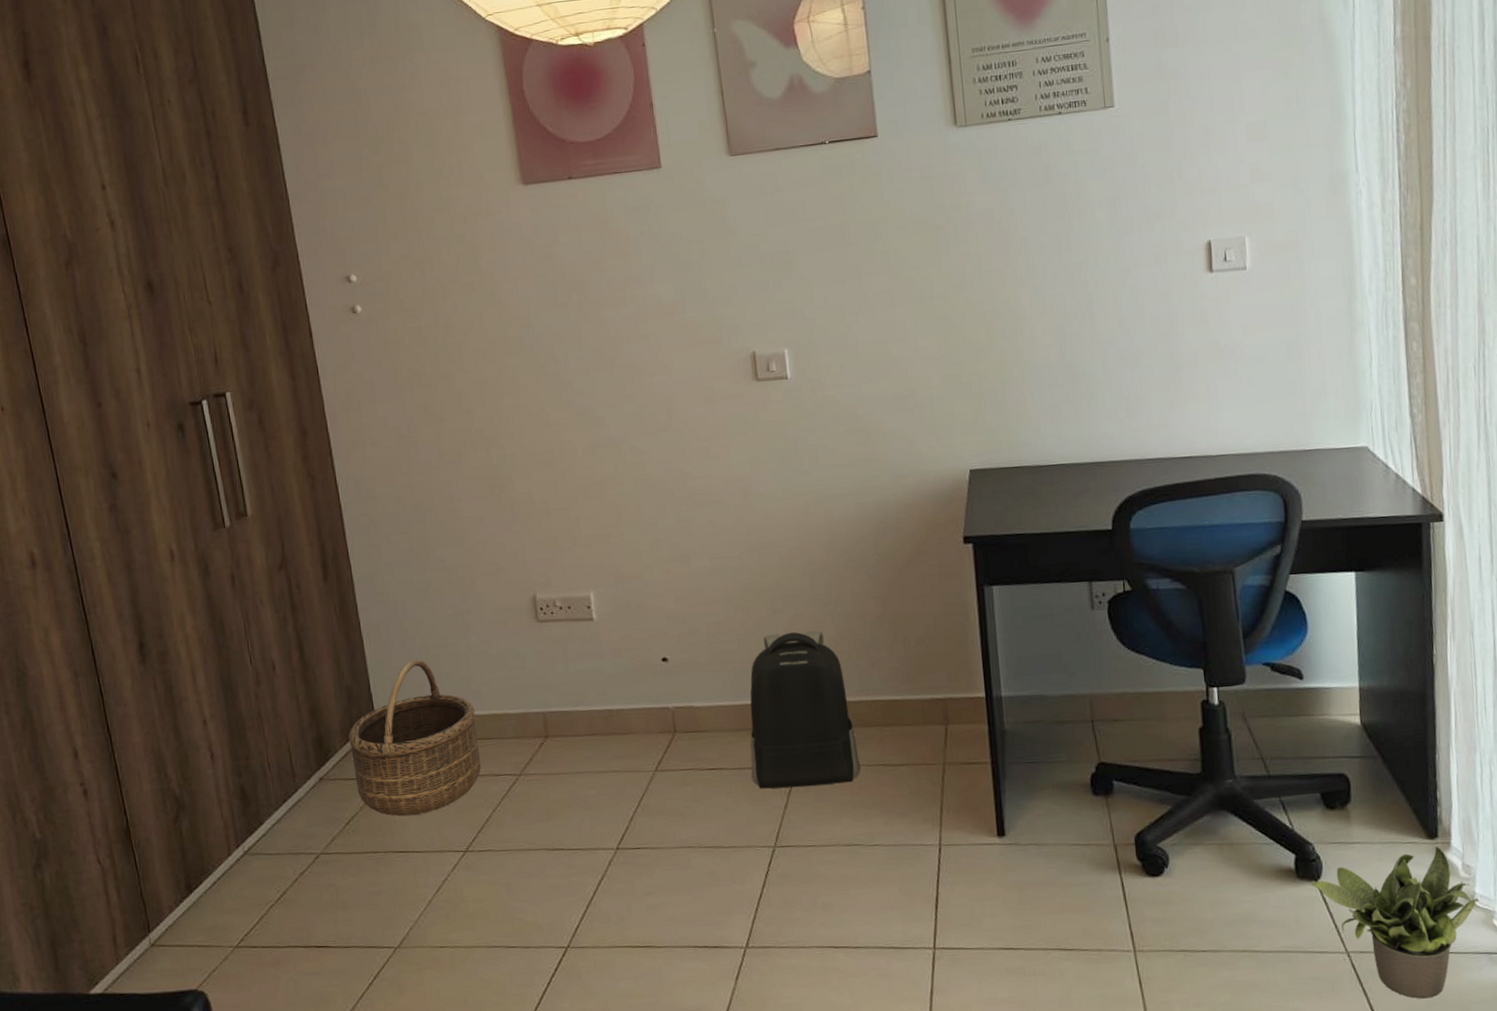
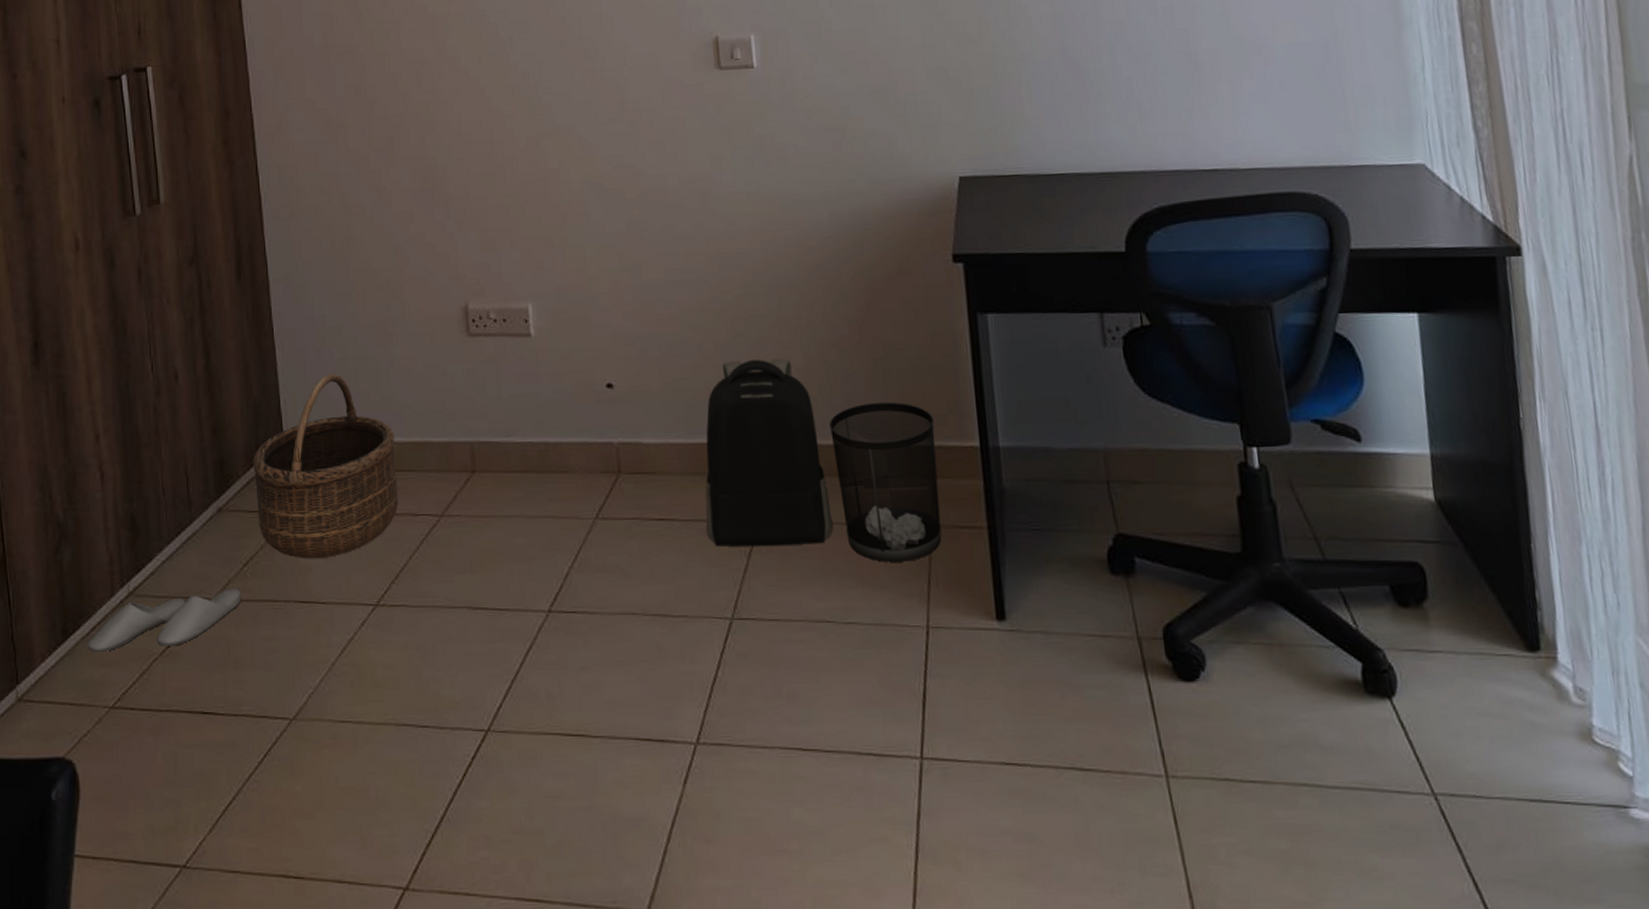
slippers: none [210,844,346,903] -> present [87,589,242,652]
waste bin: none [856,663,953,795] -> present [828,401,942,562]
potted plant: present [1308,844,1479,999] -> none [1380,659,1598,862]

